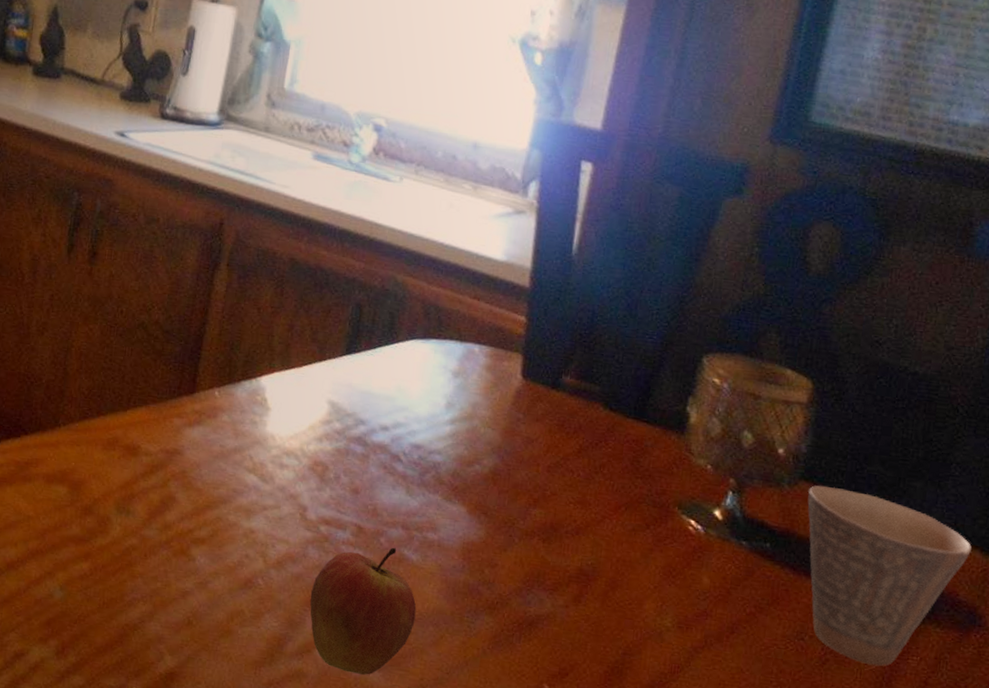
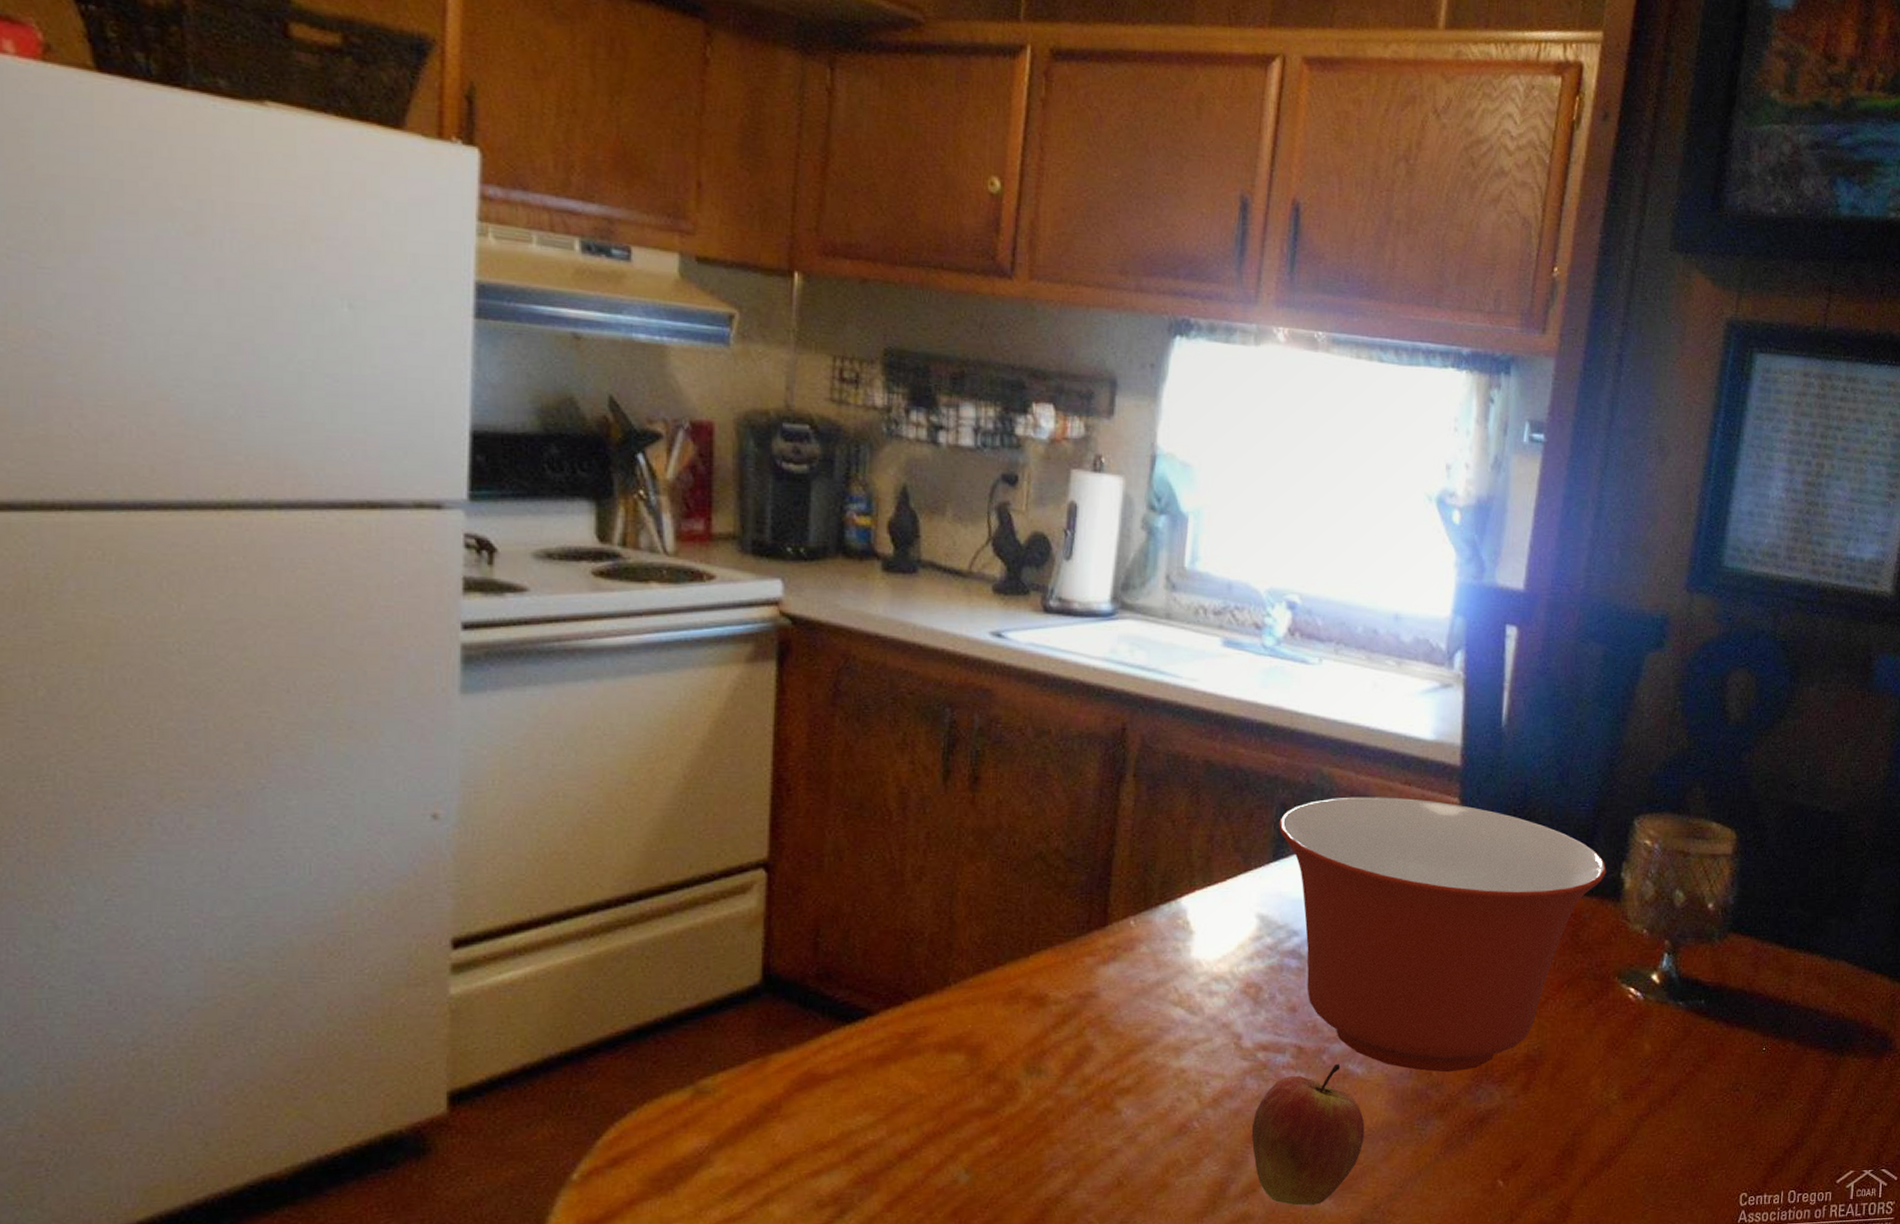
mixing bowl: none [353,304,672,574] -> present [1278,797,1607,1073]
cup: present [807,485,972,667] -> none [1736,934,1881,1105]

